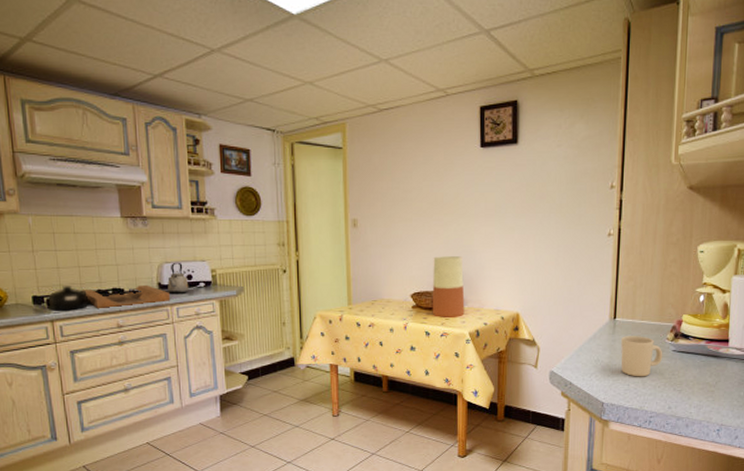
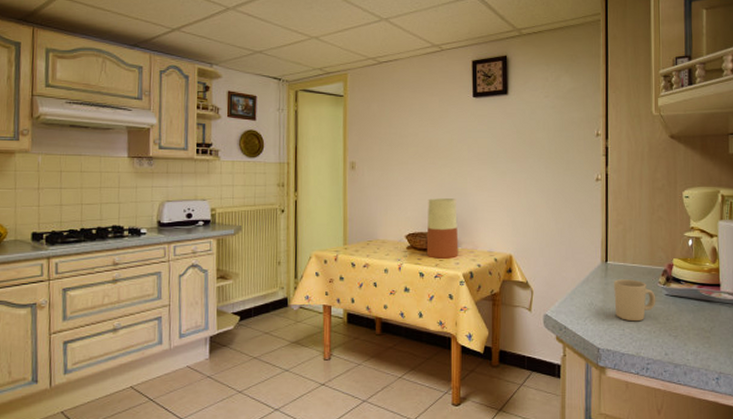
saucepan: present [48,286,88,312] -> none [47,223,87,249]
cutting board: present [82,284,170,309] -> none [81,222,168,247]
kettle: present [167,262,189,295] -> none [167,201,188,233]

